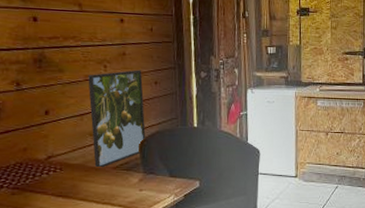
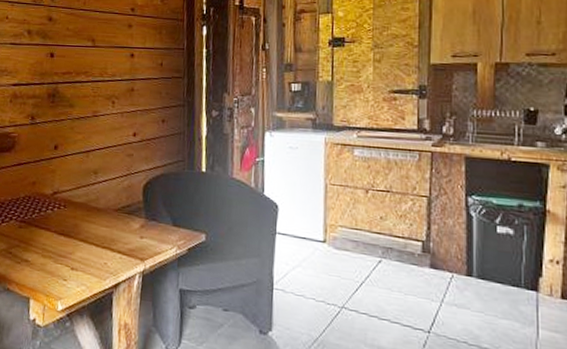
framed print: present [88,70,146,169] -> none [96,106,150,210]

